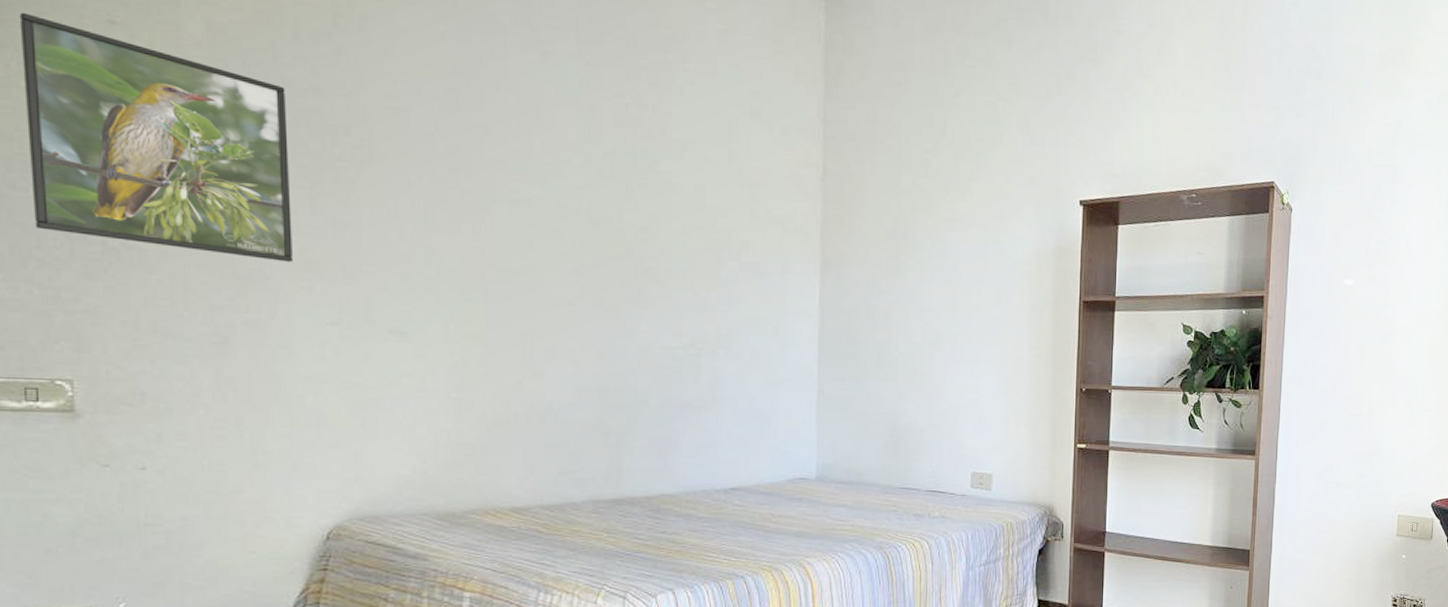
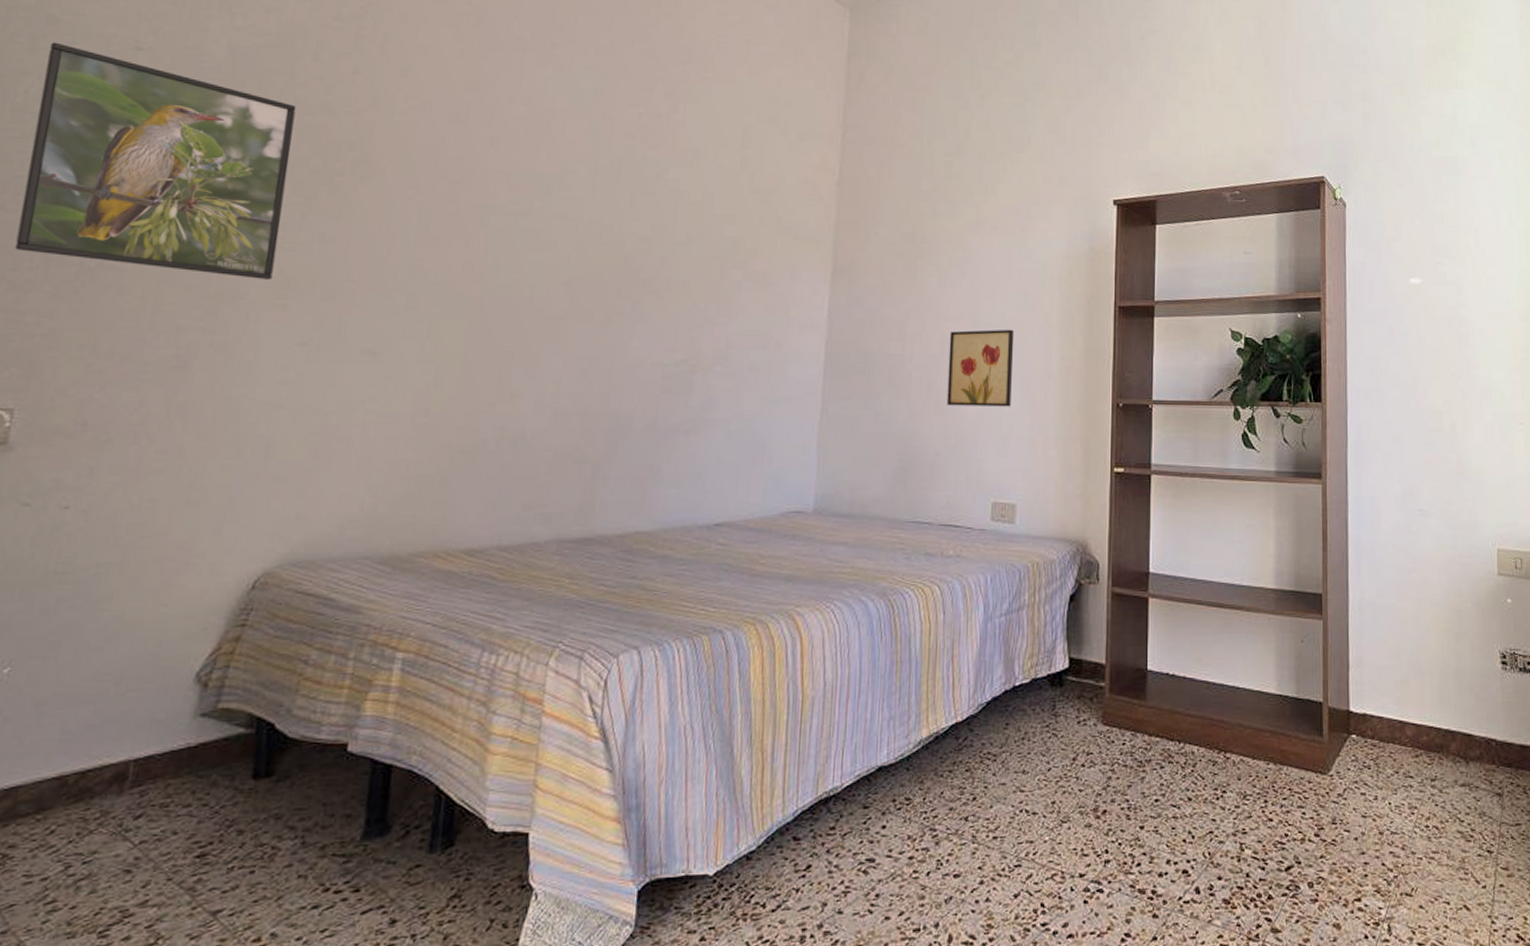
wall art: none [930,320,990,390] -> present [947,329,1015,407]

